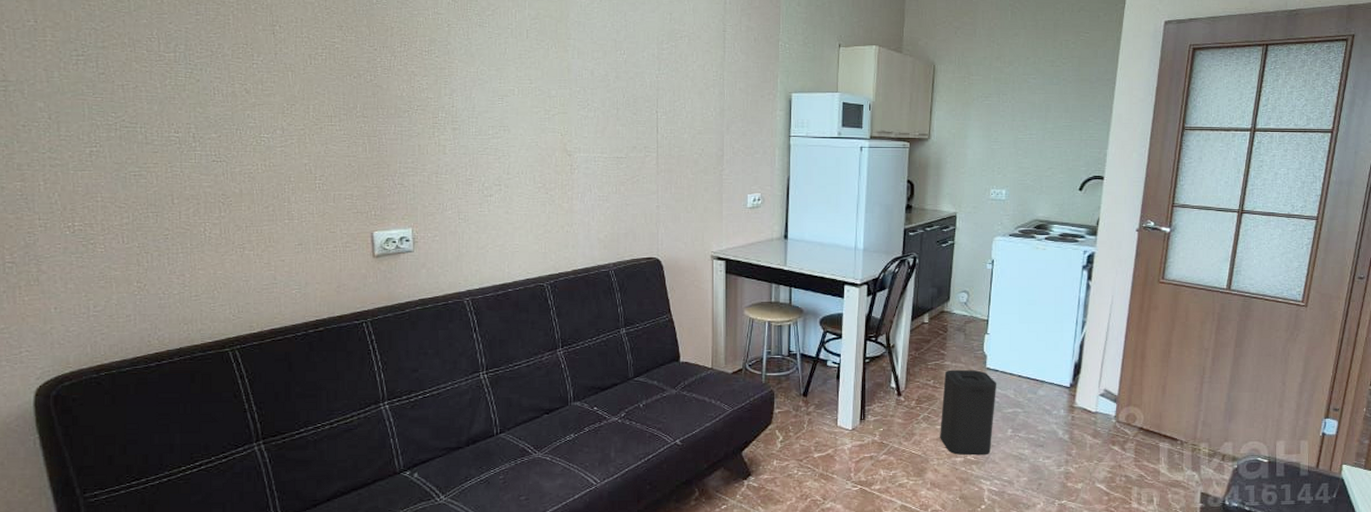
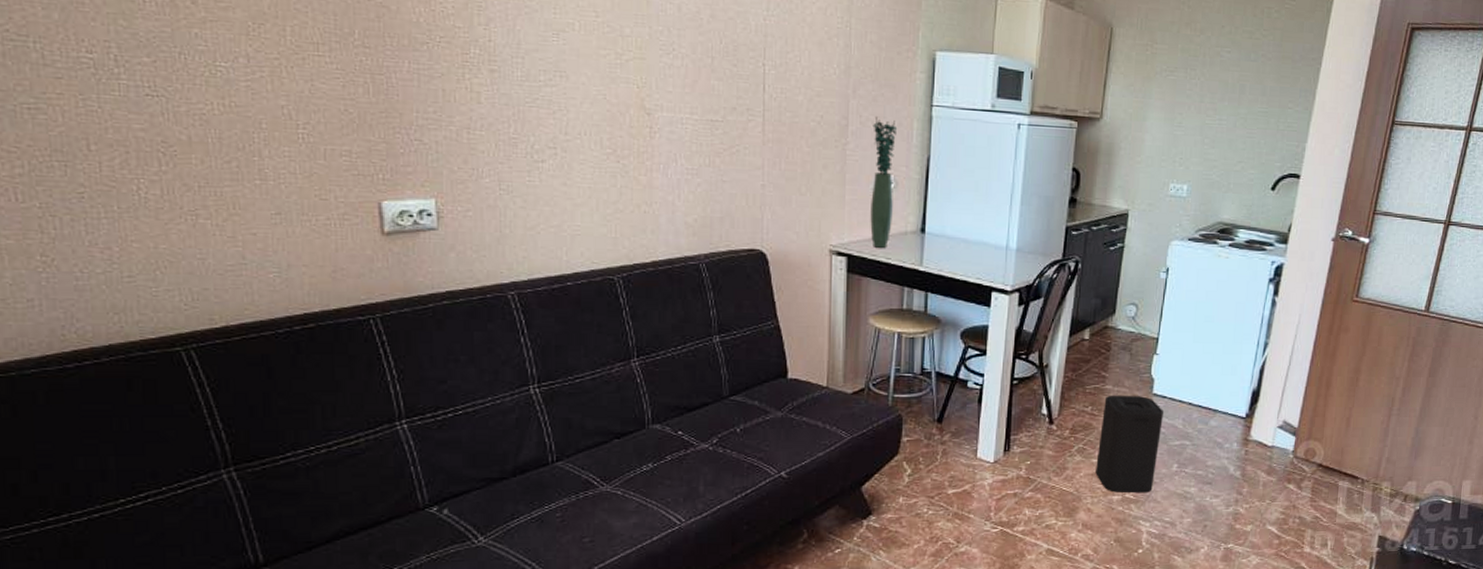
vase: none [743,147,763,252] -> present [870,116,898,248]

